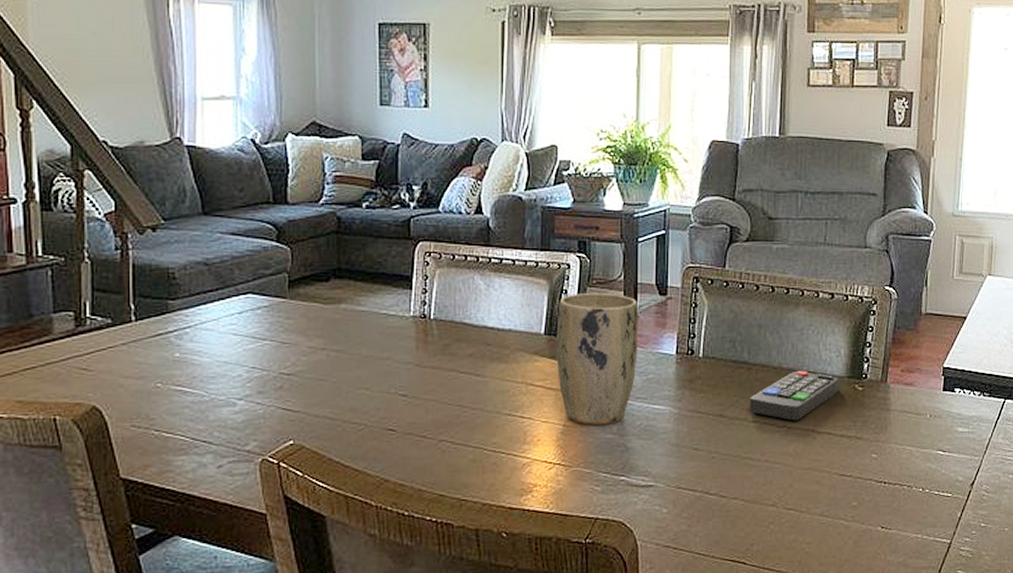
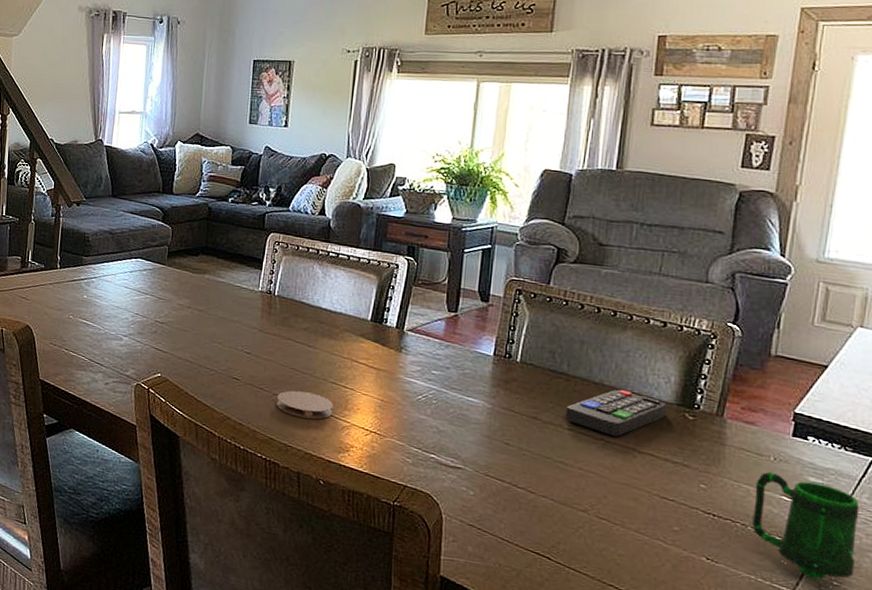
coaster: none [443,431,511,463] -> present [276,390,334,420]
plant pot: present [556,293,639,425] -> none [379,290,460,407]
mug: none [916,429,997,526] -> present [752,471,860,580]

